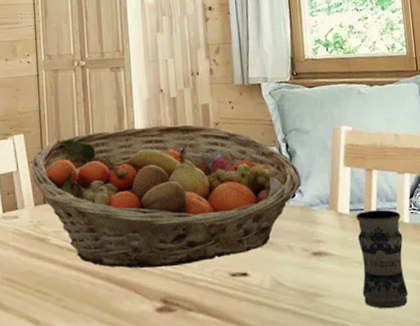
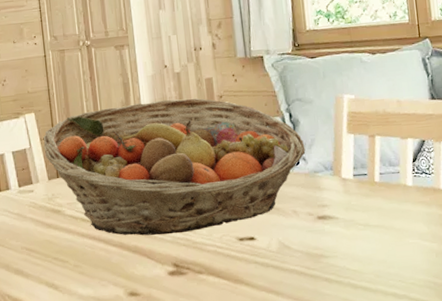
jar: present [356,210,408,309] -> none [360,174,412,268]

